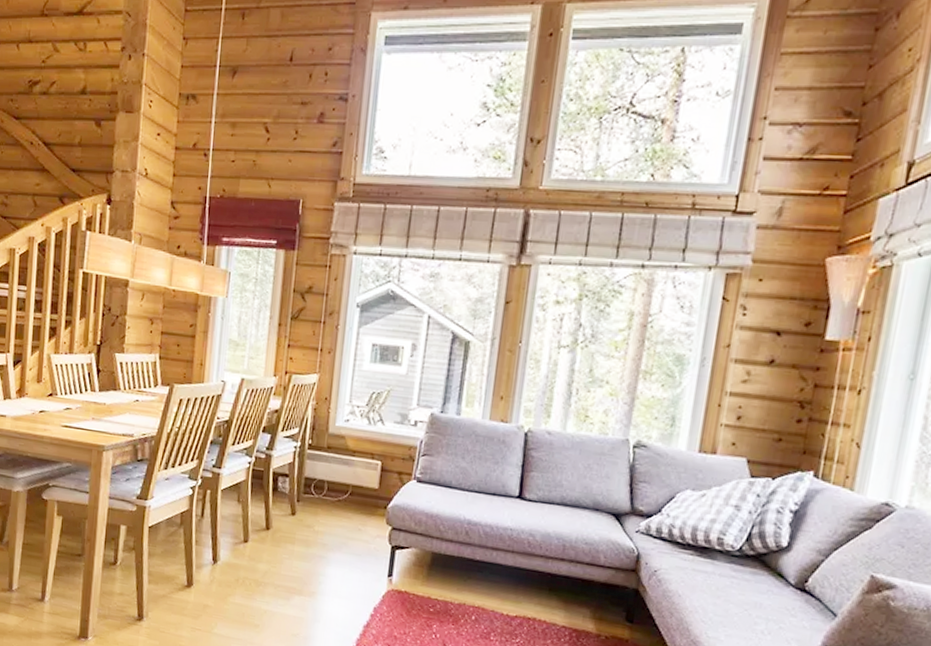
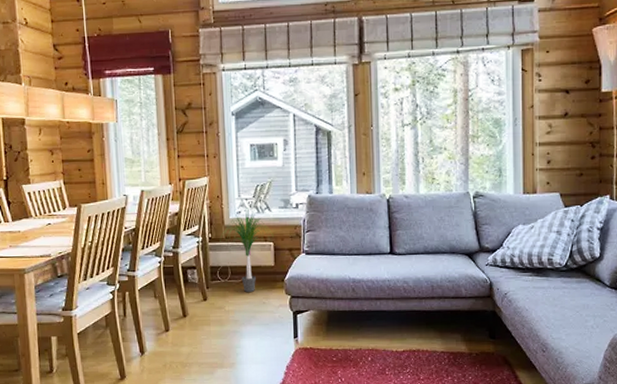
potted plant: none [320,416,383,515] -> present [219,207,274,292]

